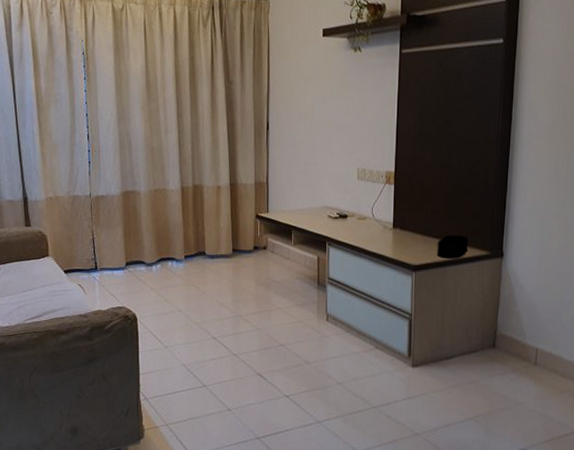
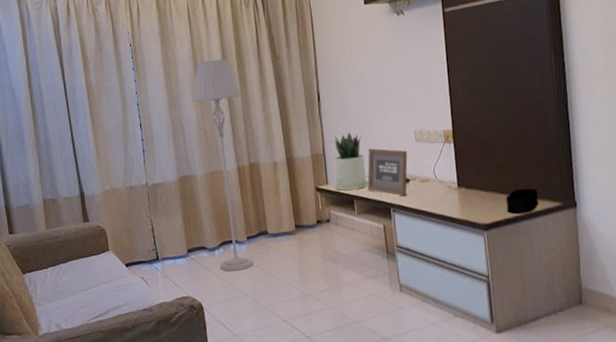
floor lamp: none [141,77,192,287] -> present [191,59,254,272]
planter: none [273,164,308,220] -> present [333,133,369,191]
picture frame: none [306,182,349,232] -> present [367,148,408,197]

